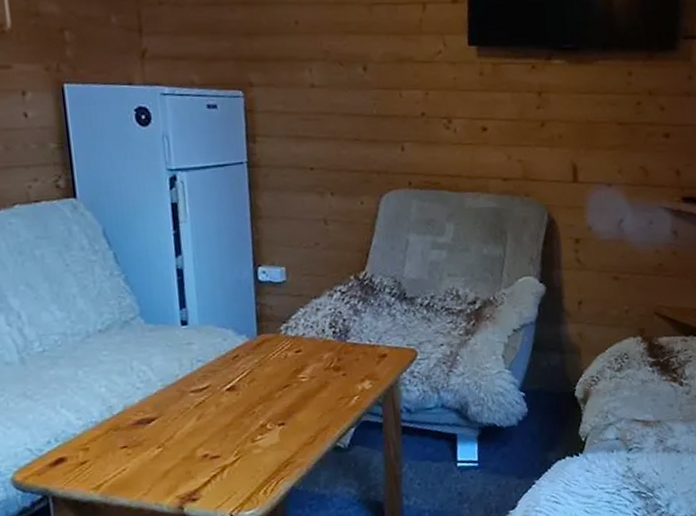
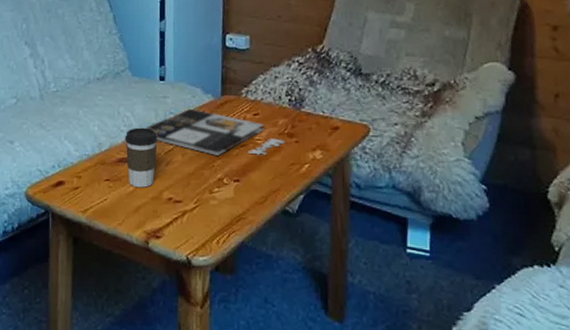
coffee cup: none [142,381,186,450] -> present [125,127,159,188]
magazine: none [168,353,332,401] -> present [145,108,285,156]

